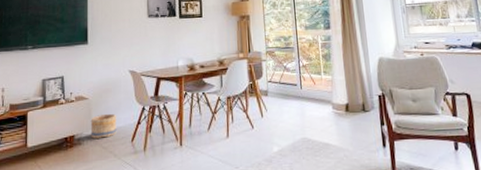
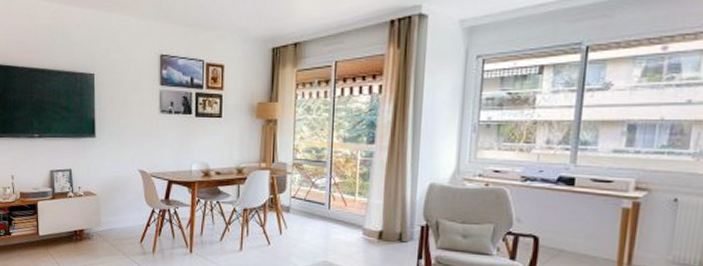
basket: present [90,113,117,139] -> none [99,212,126,236]

